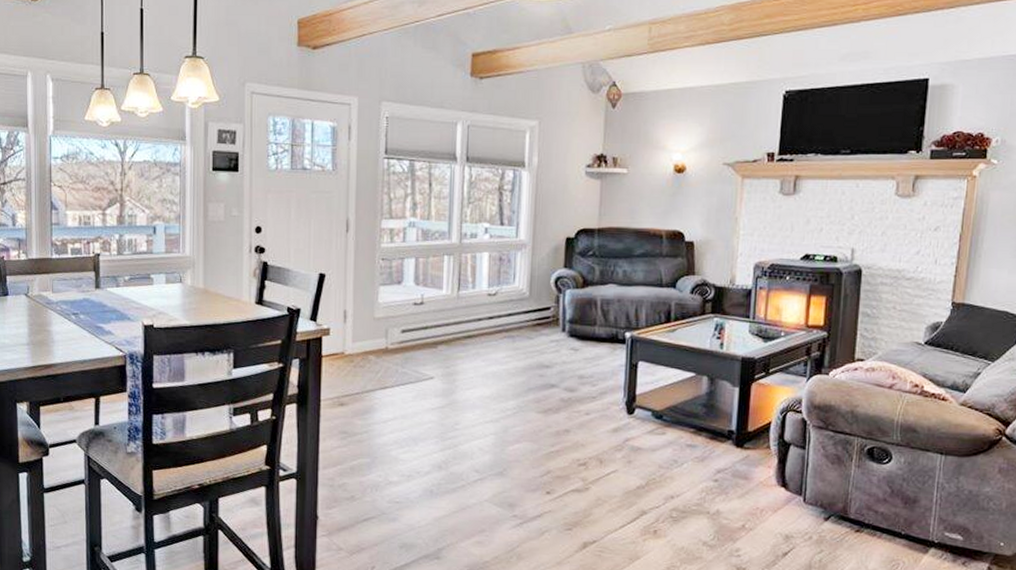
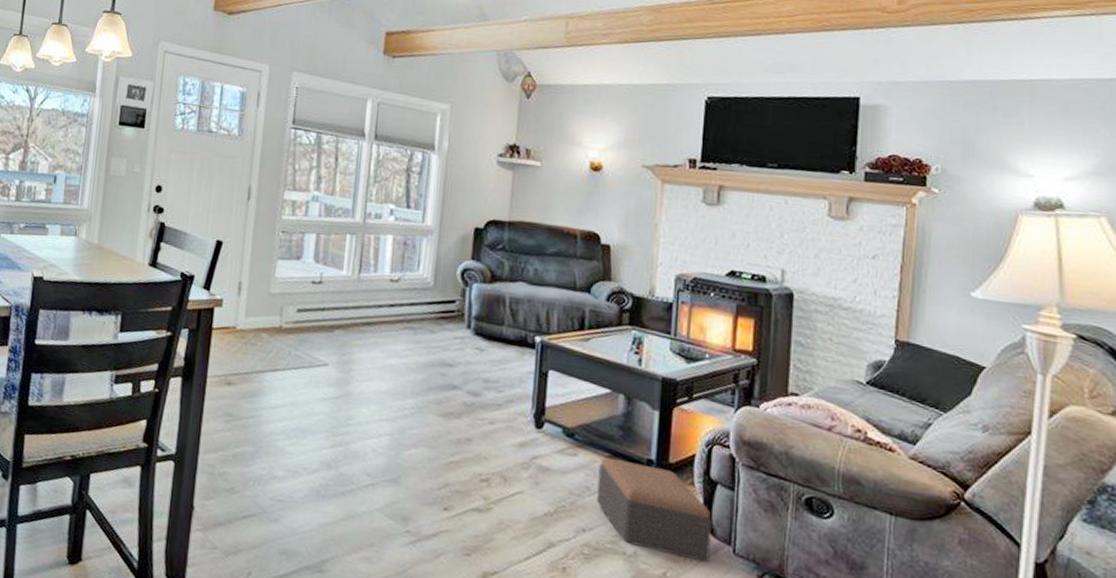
footstool: none [683,432,785,512] -> present [597,457,712,563]

